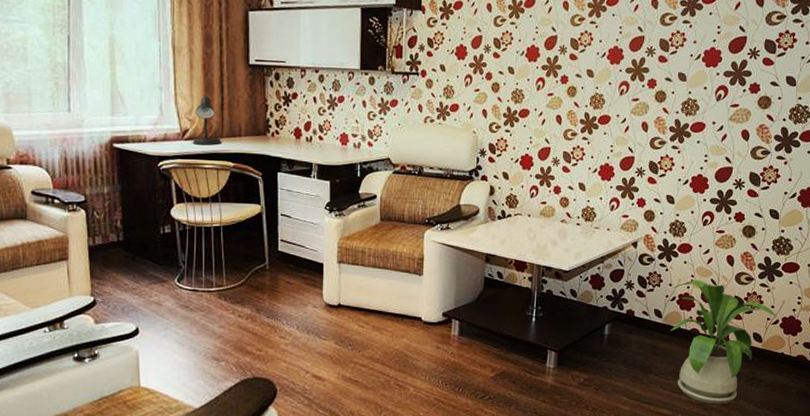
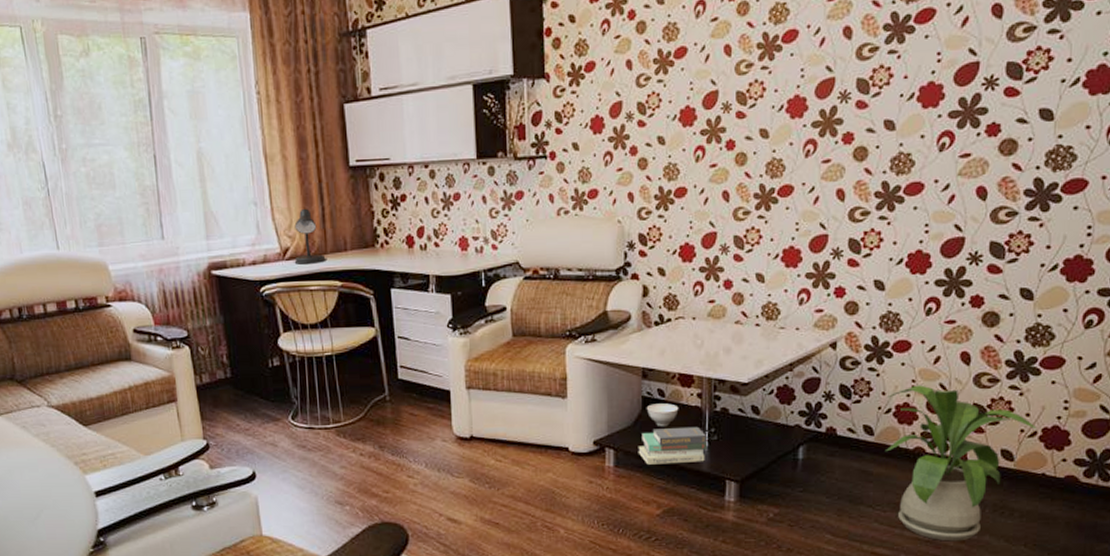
books: none [478,304,535,335] -> present [638,426,708,465]
bowl: none [487,284,514,304] -> present [646,403,679,427]

